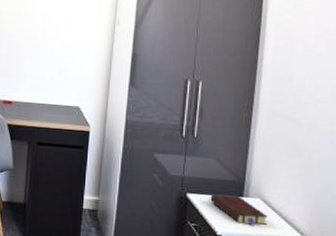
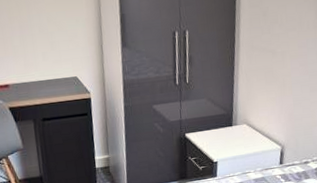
book: present [210,193,268,226] -> none [205,125,254,149]

